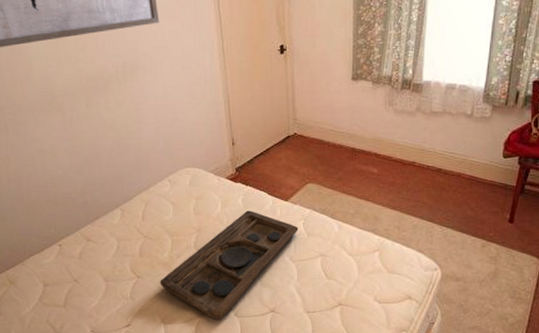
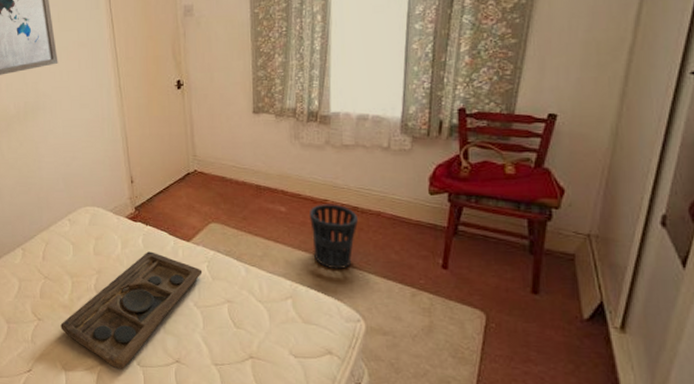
wastebasket: none [399,166,441,225] -> present [310,204,358,270]

